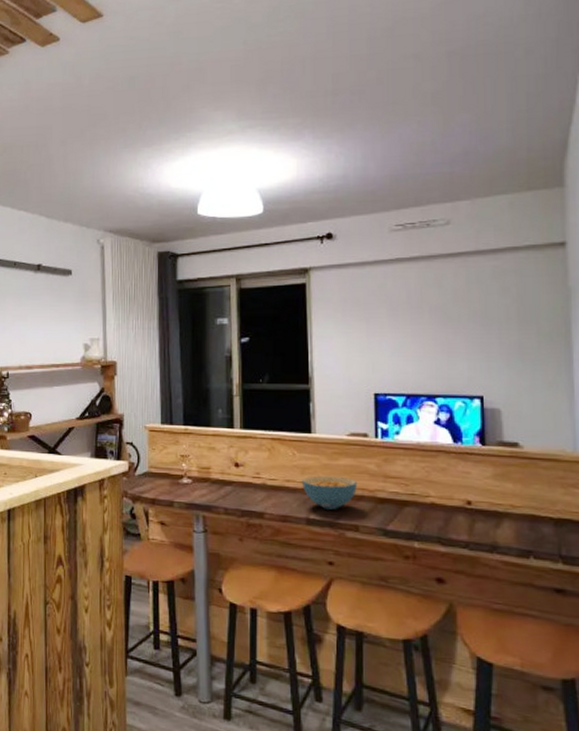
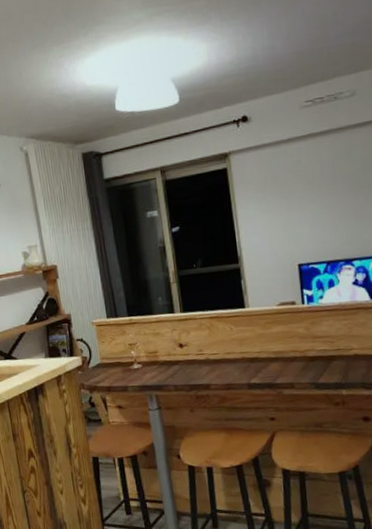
cereal bowl: present [302,475,357,510] -> none [241,342,290,373]

